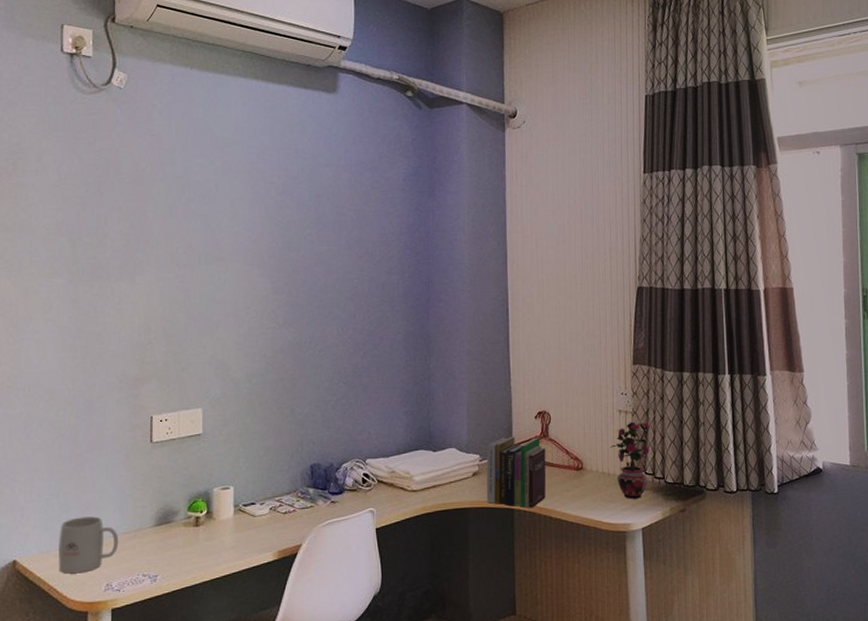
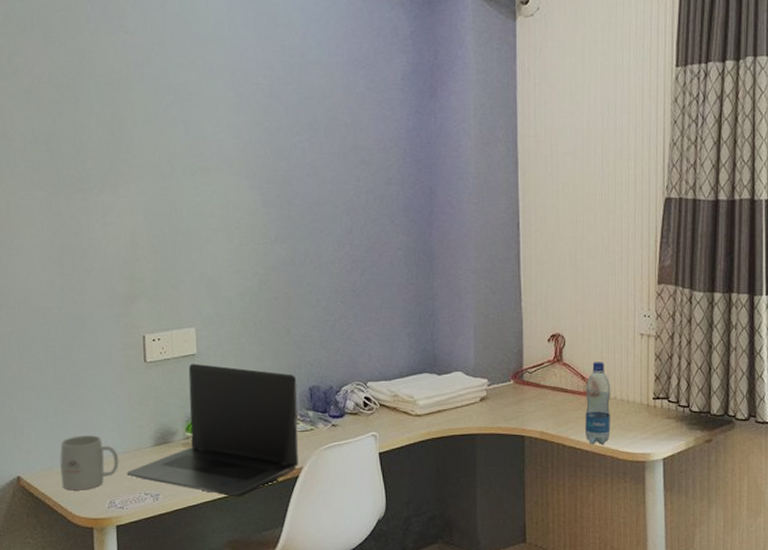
laptop computer: none [125,443,299,577] -> present [126,363,299,497]
books: present [486,436,547,508] -> none [495,360,560,435]
bottle: none [570,437,593,516] -> present [585,362,611,444]
potted flower: present [610,421,650,499] -> none [629,345,675,428]

